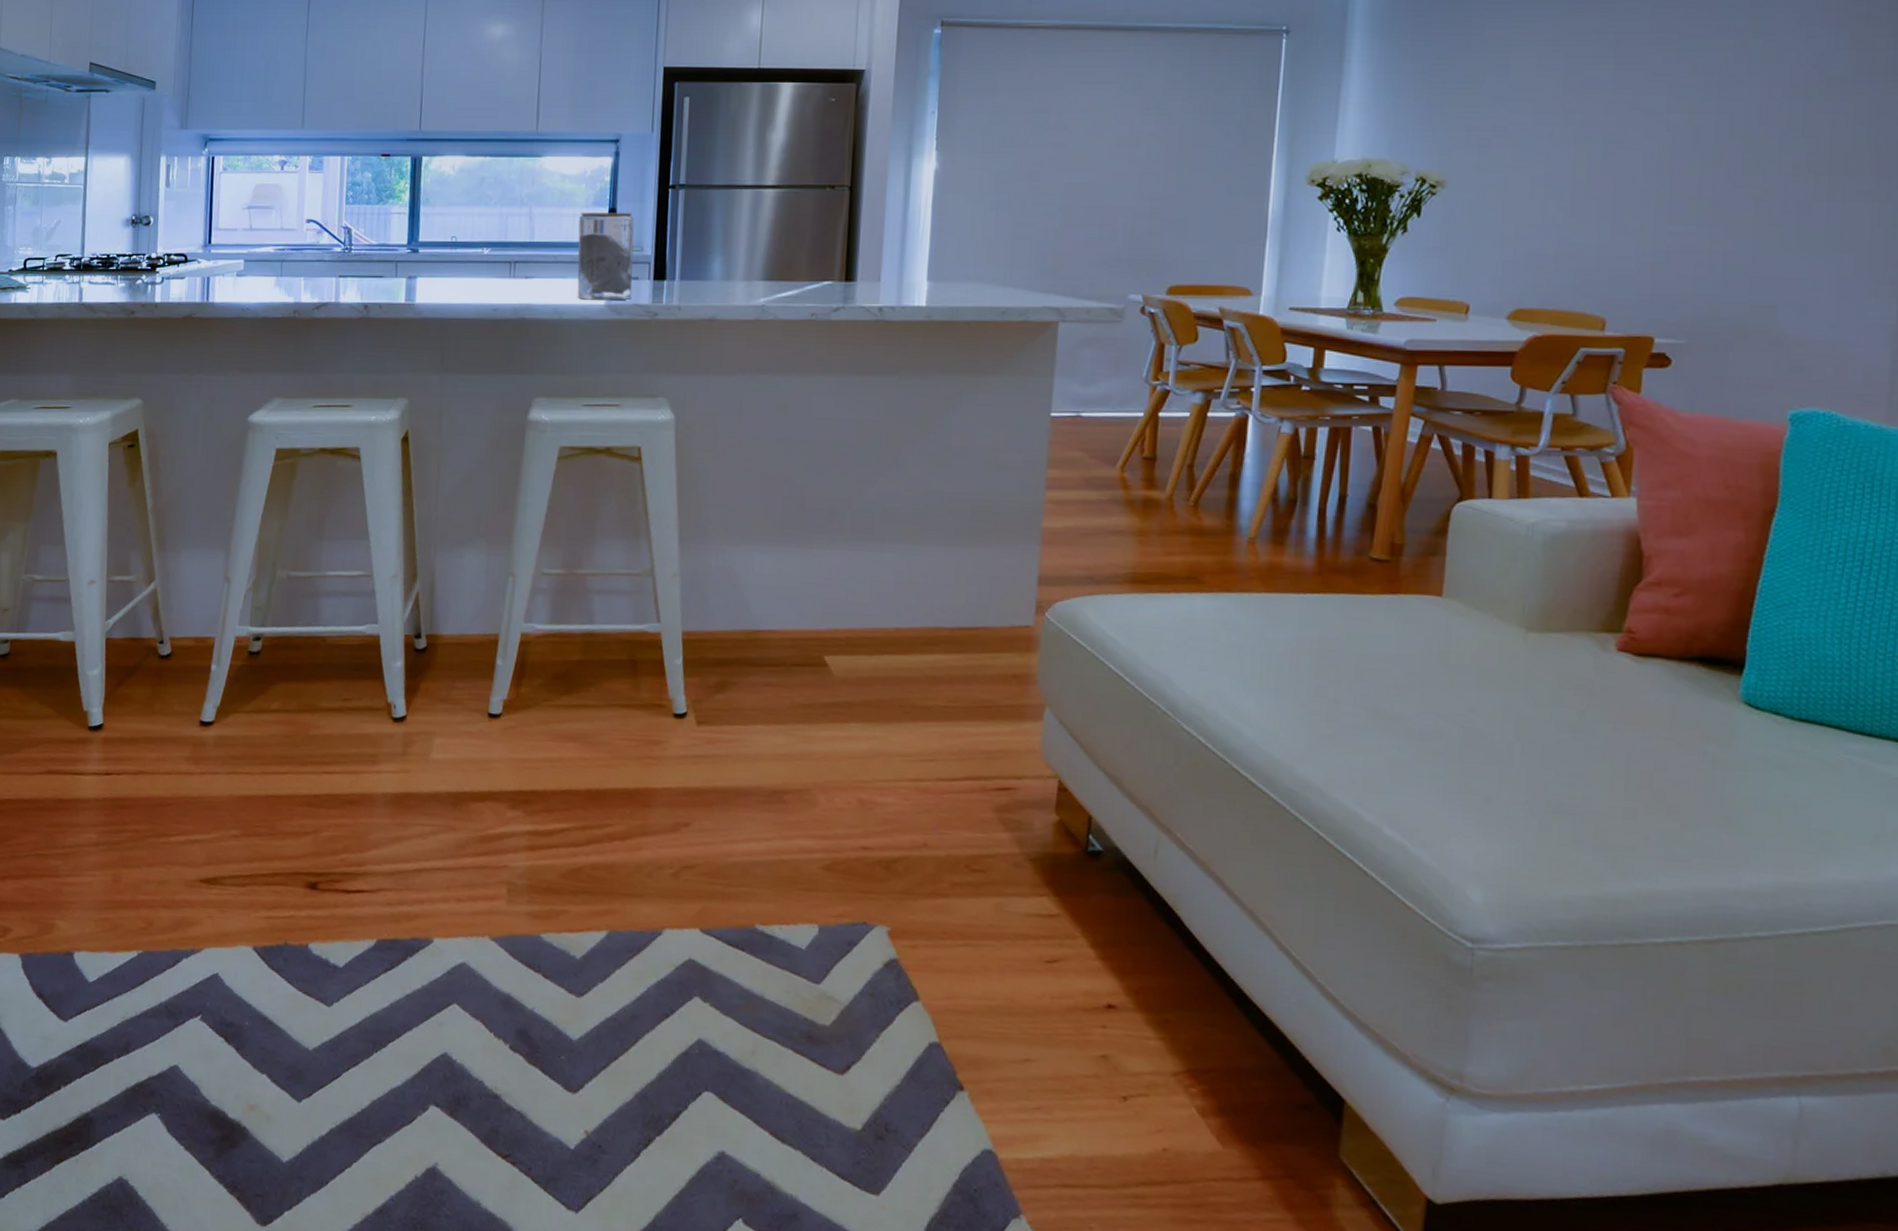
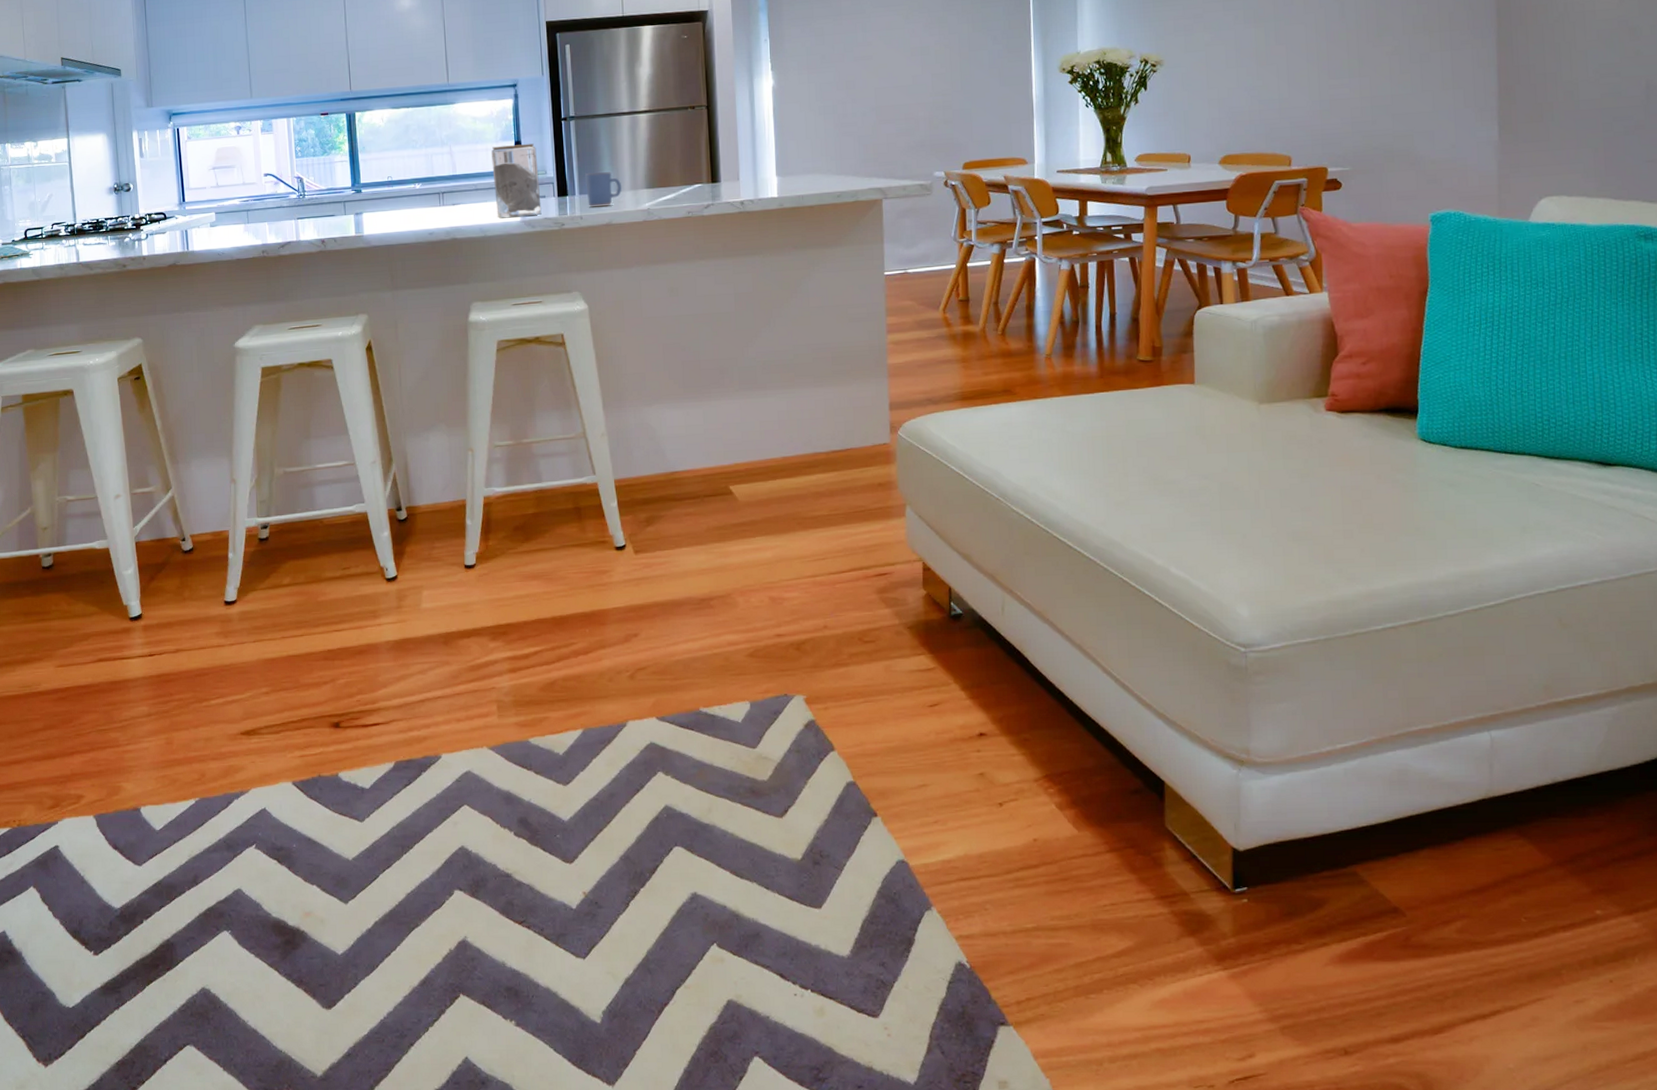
mug: none [688,255,733,297] -> present [584,172,622,207]

